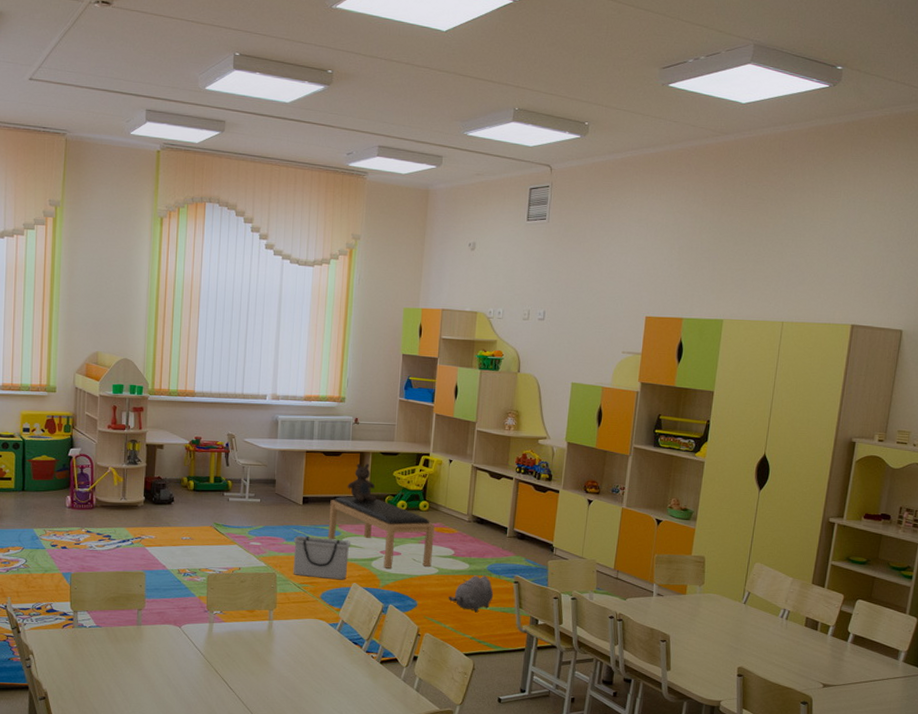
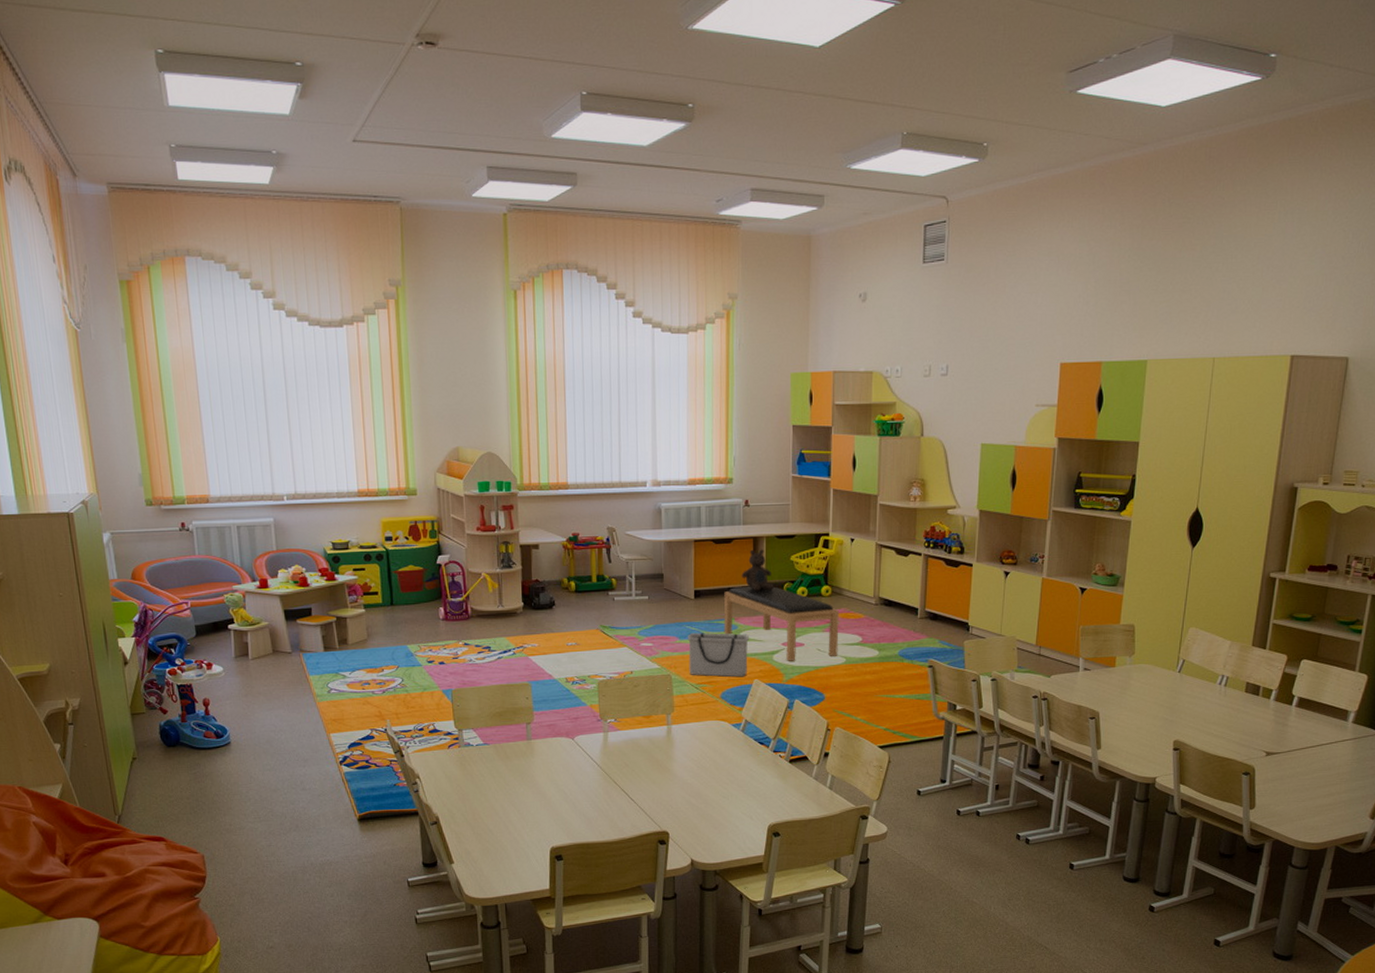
plush toy: present [448,575,494,613] -> none [858,662,907,702]

